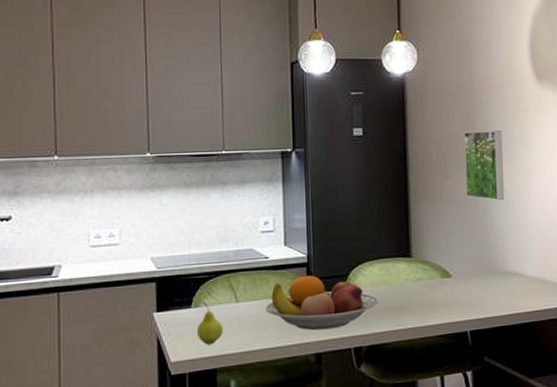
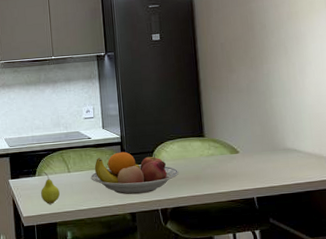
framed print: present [463,131,505,201] -> none [244,31,282,90]

